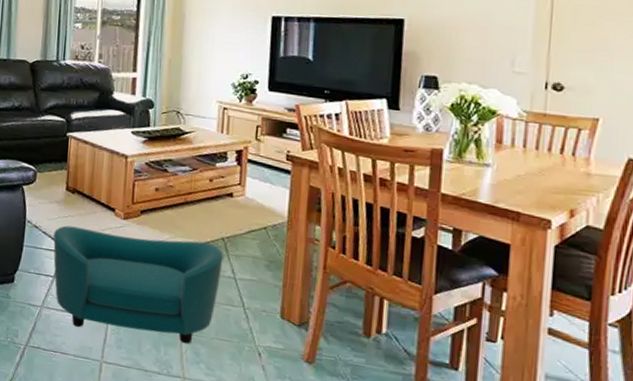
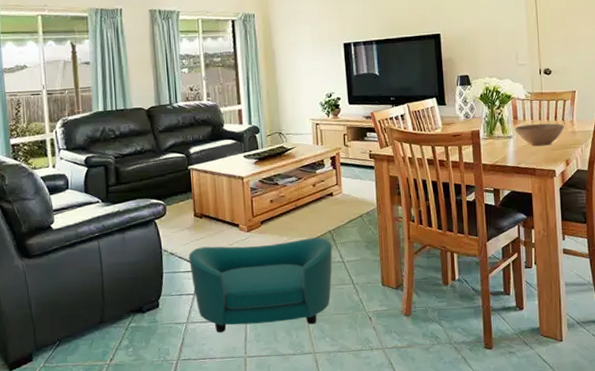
bowl: none [495,152,574,186] -> present [514,123,564,146]

